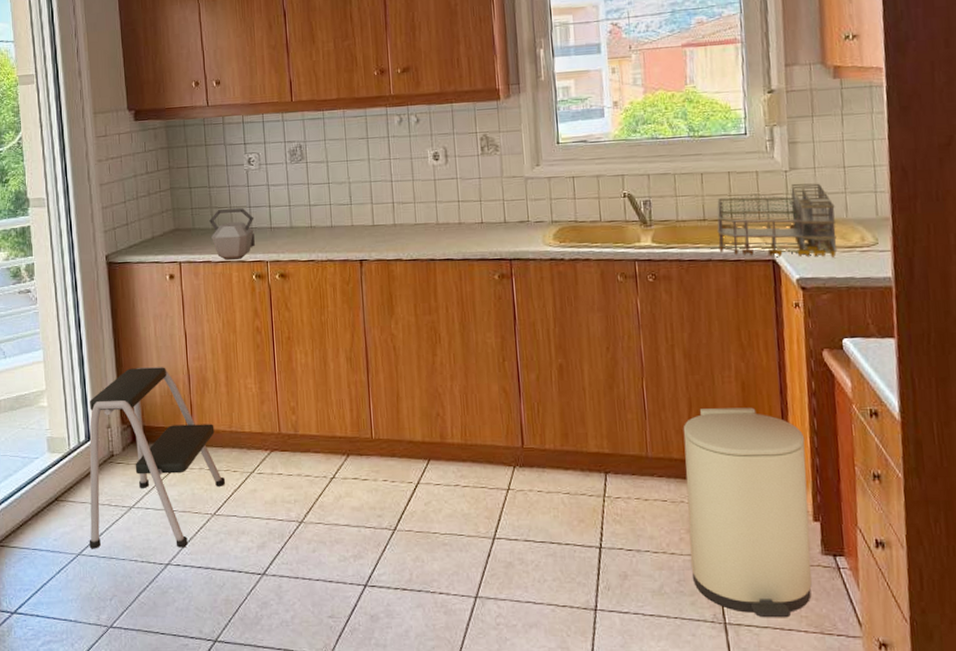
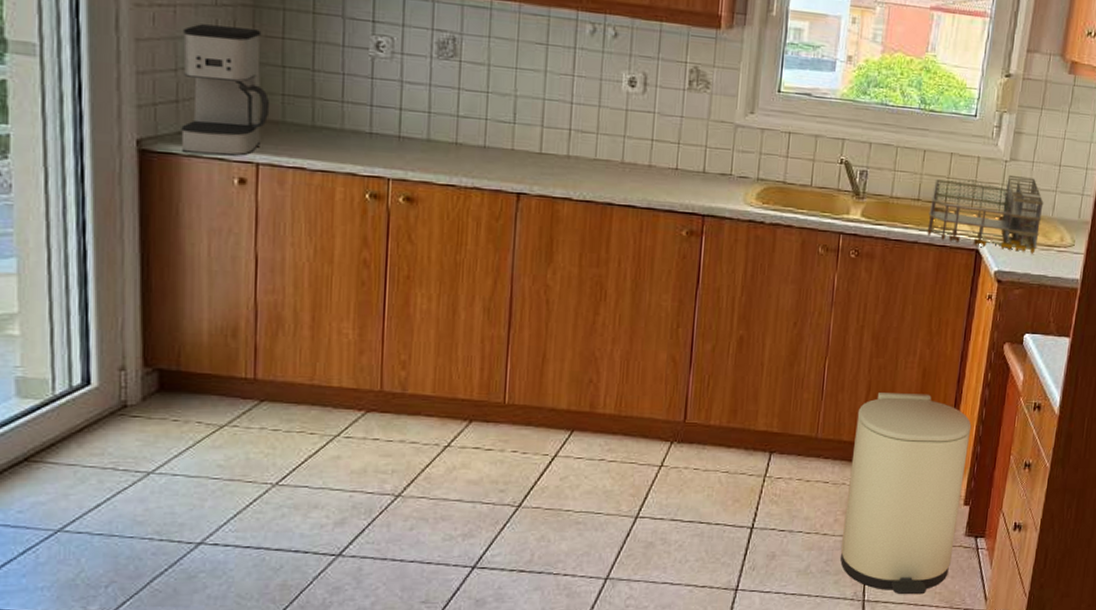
step stool: present [89,367,226,549] -> none [77,295,298,524]
coffee maker: none [127,164,185,261] -> present [181,24,271,157]
kettle: present [209,208,255,261] -> none [309,102,377,172]

